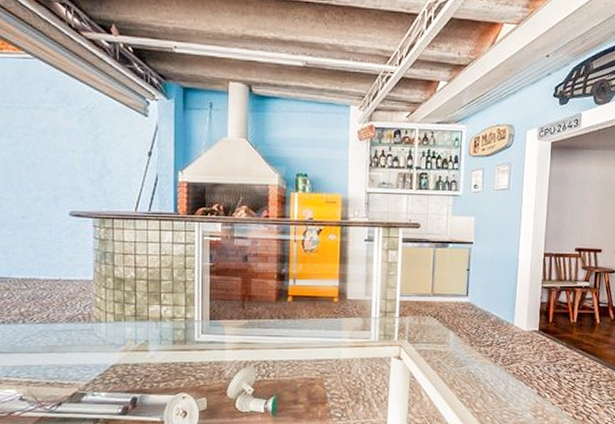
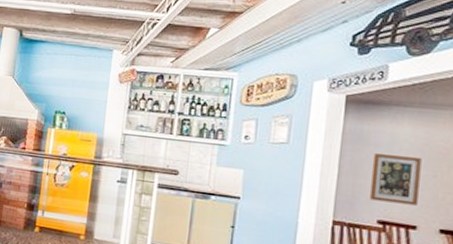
wall art: none [570,192,605,233] -> present [370,153,422,206]

